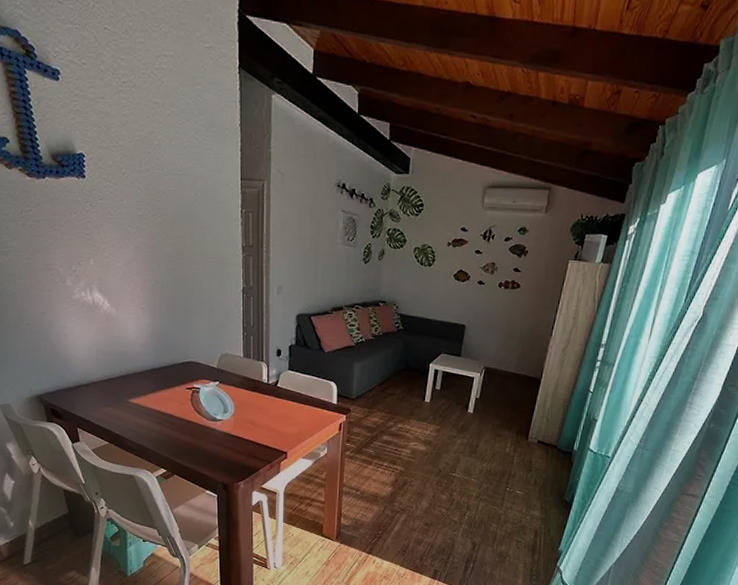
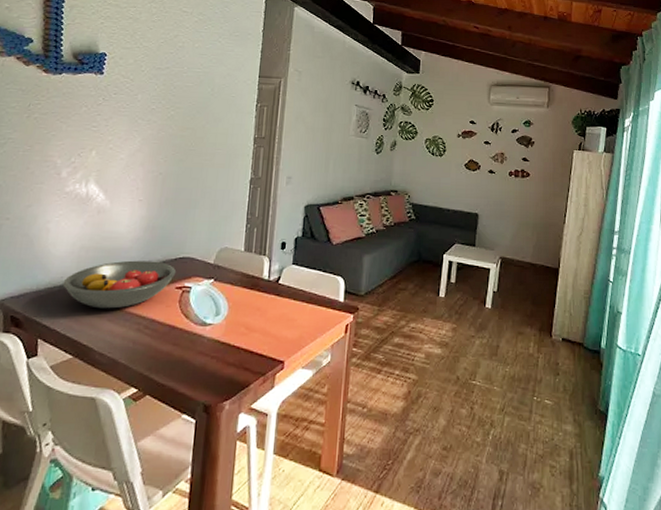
fruit bowl: none [88,363,185,405] -> present [63,260,177,309]

